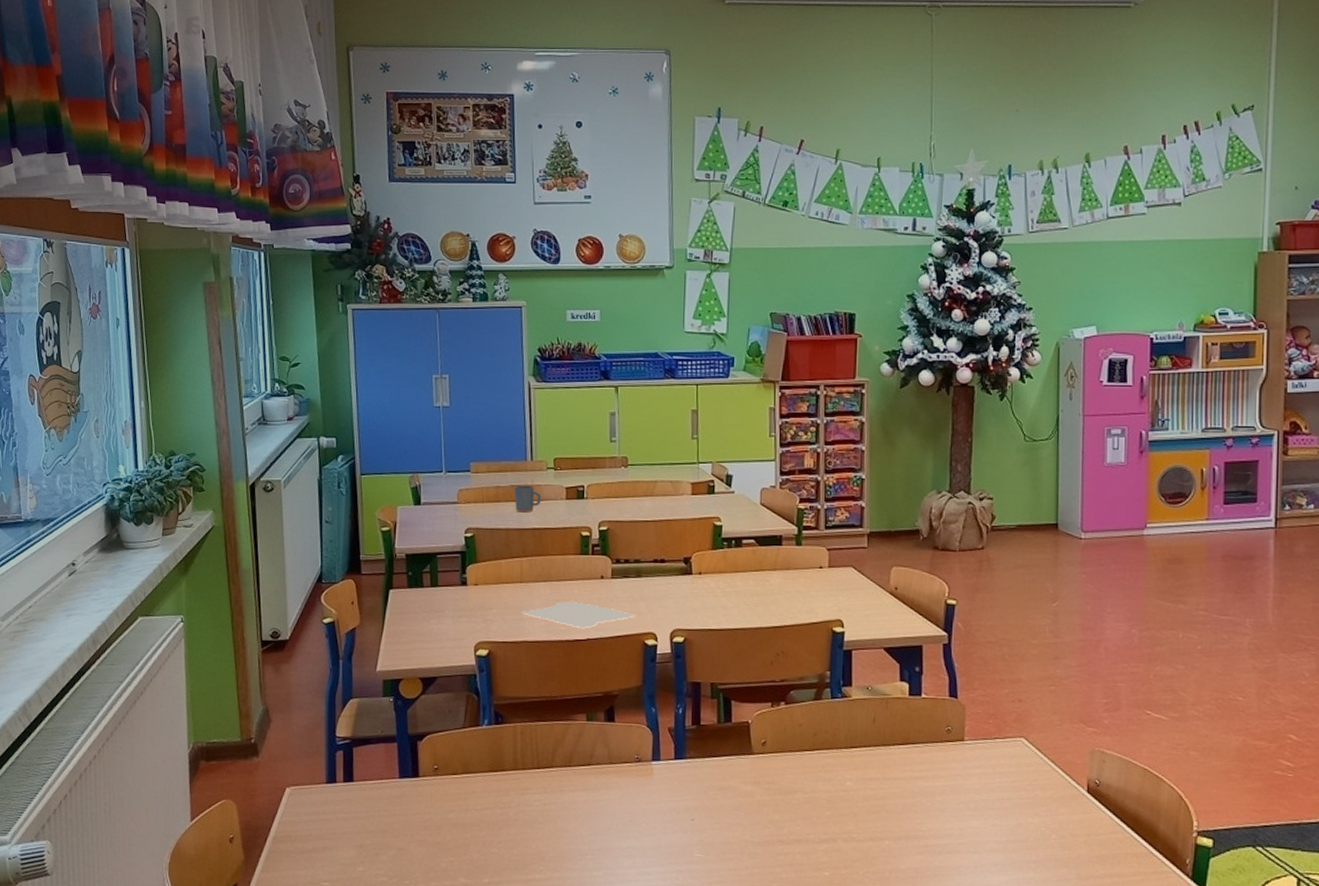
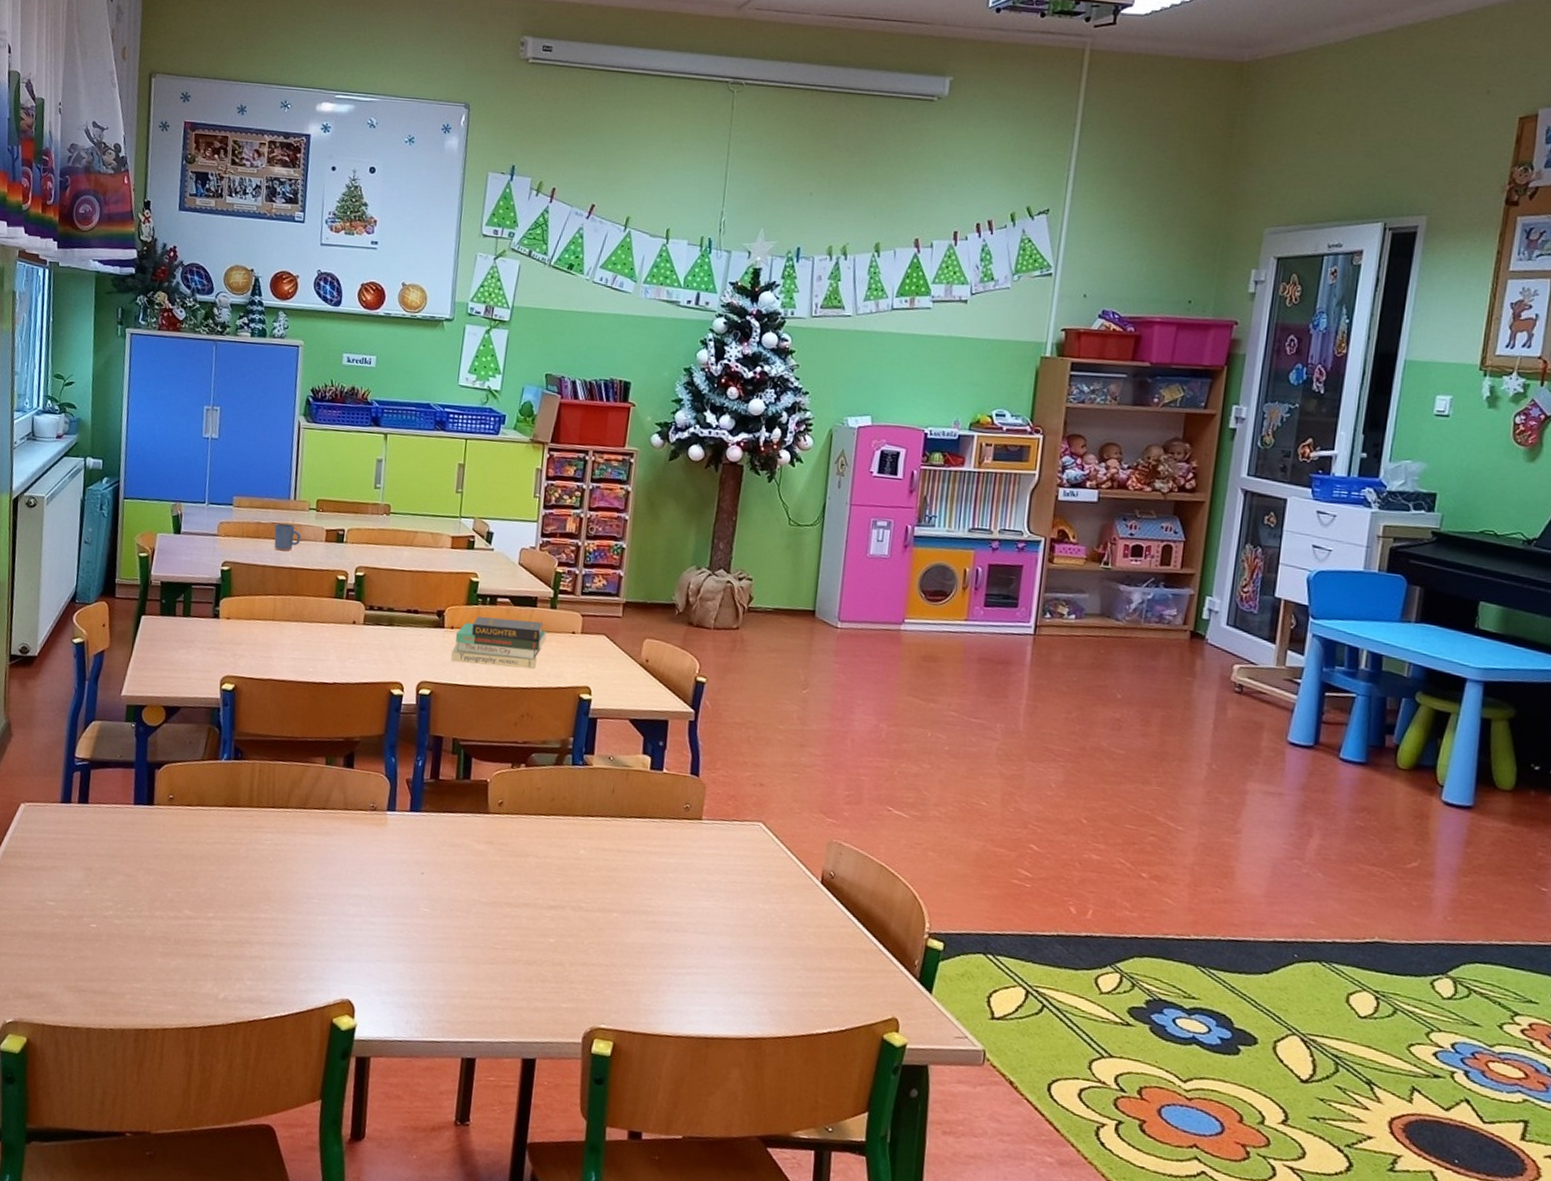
paper sheet: present [520,601,636,628] -> none [269,643,384,672]
books: none [702,559,794,608] -> present [451,616,547,670]

